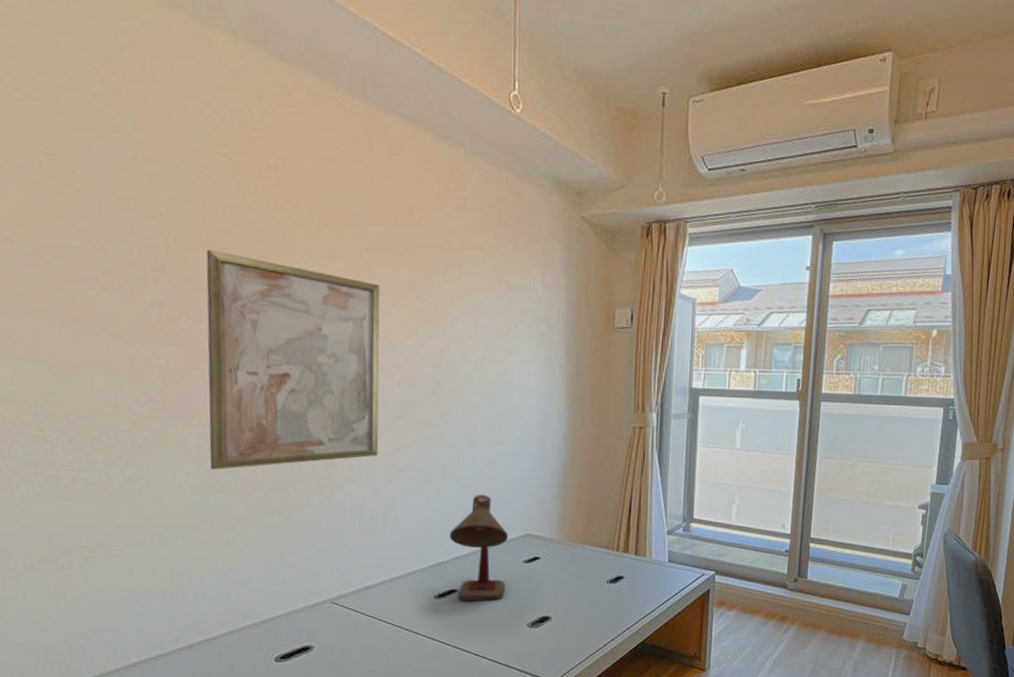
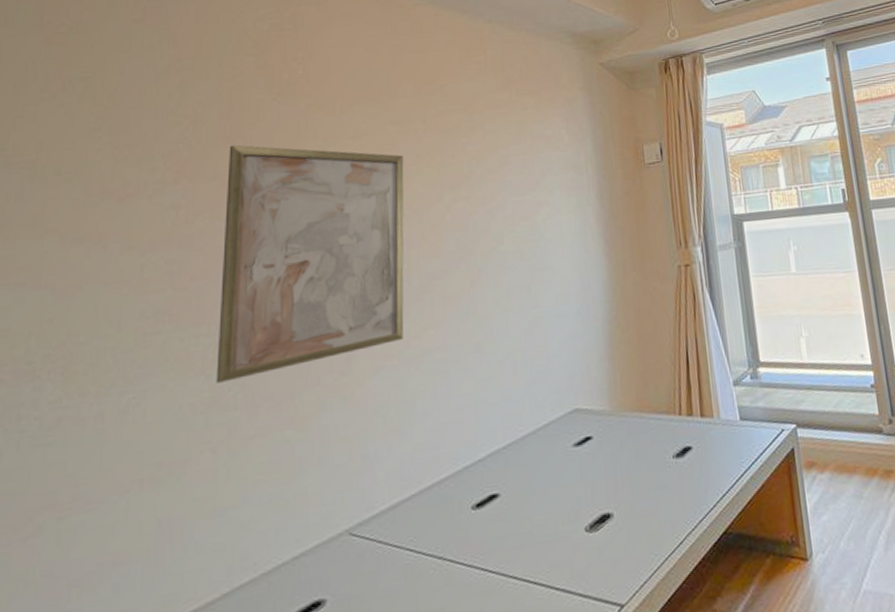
desk lamp: present [449,495,509,601] -> none [486,368,556,508]

